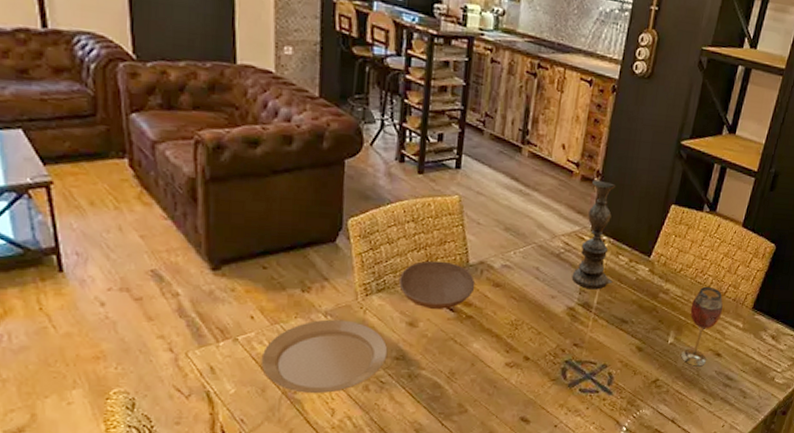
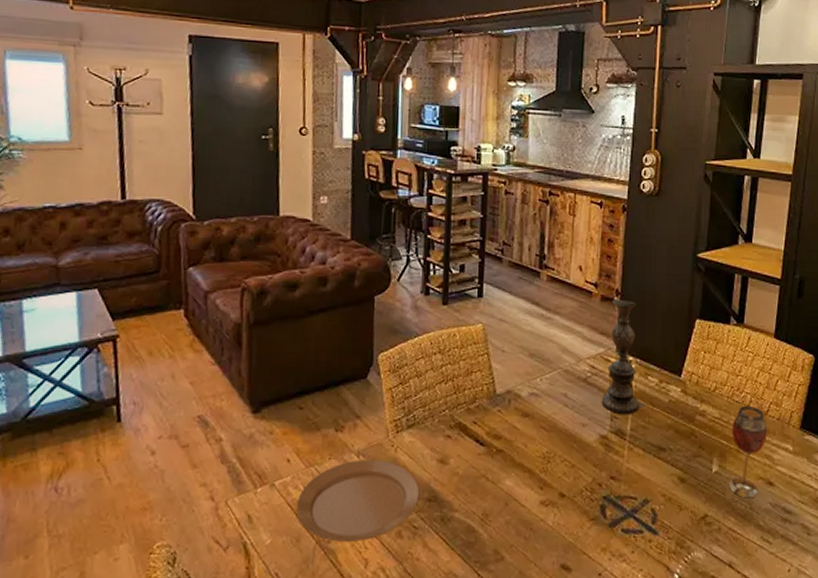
bowl: present [399,260,476,309] -> none [429,392,504,444]

